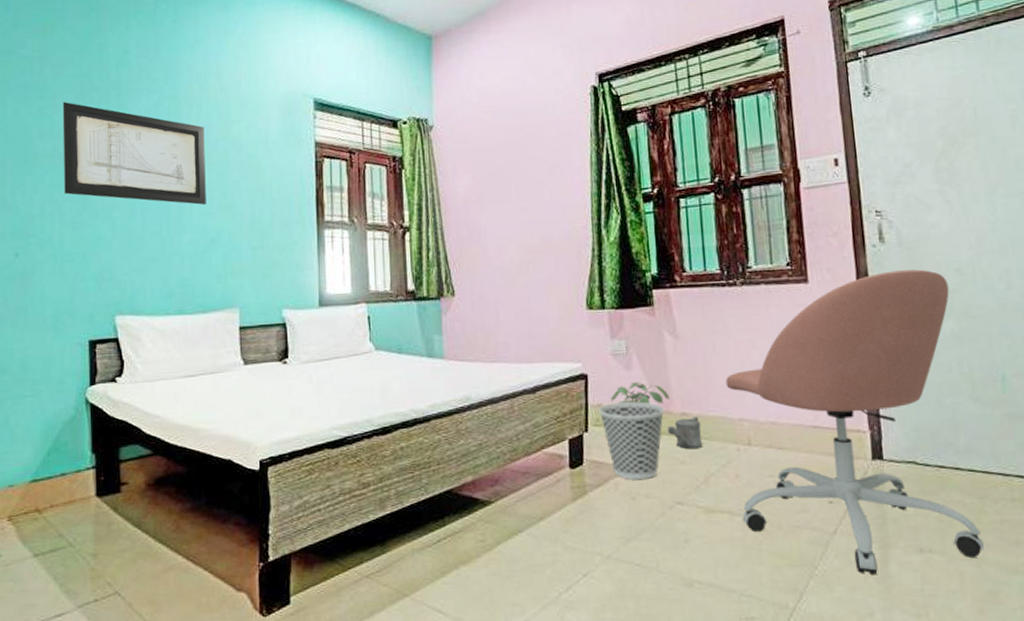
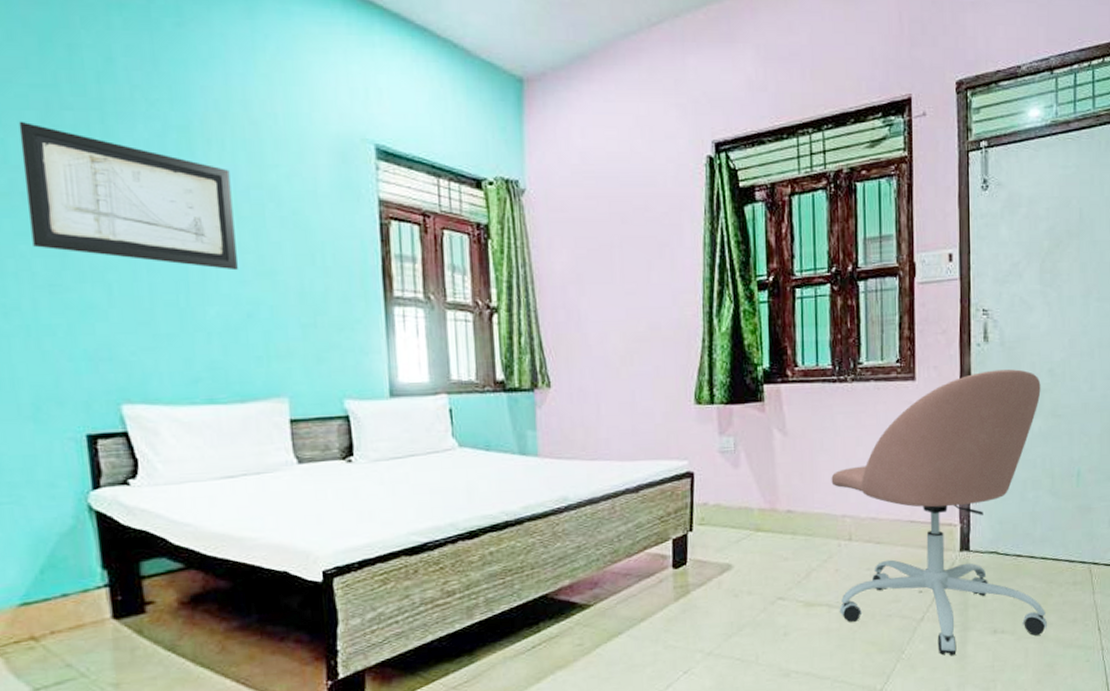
wastebasket: present [598,402,665,480] -> none [704,500,771,578]
potted plant: present [610,382,670,404] -> none [716,480,776,502]
watering can: present [668,417,703,450] -> none [773,514,806,547]

